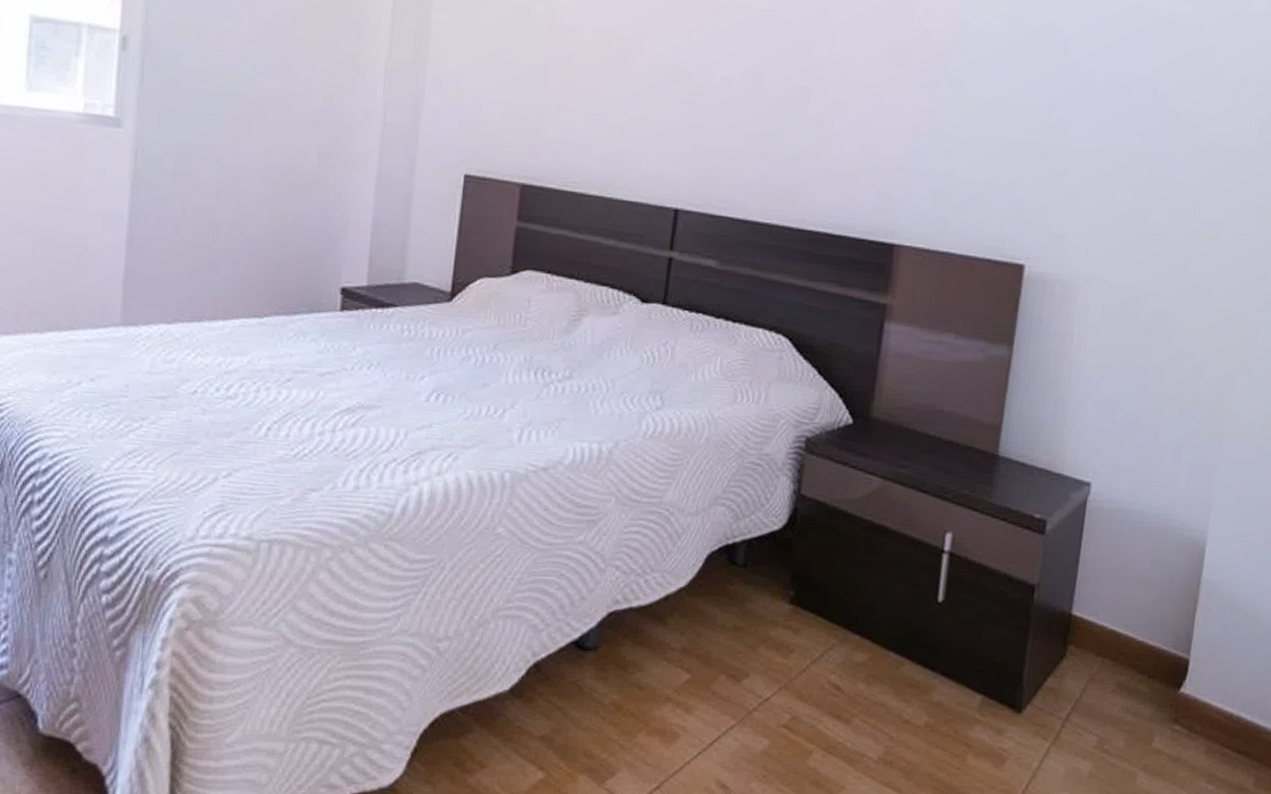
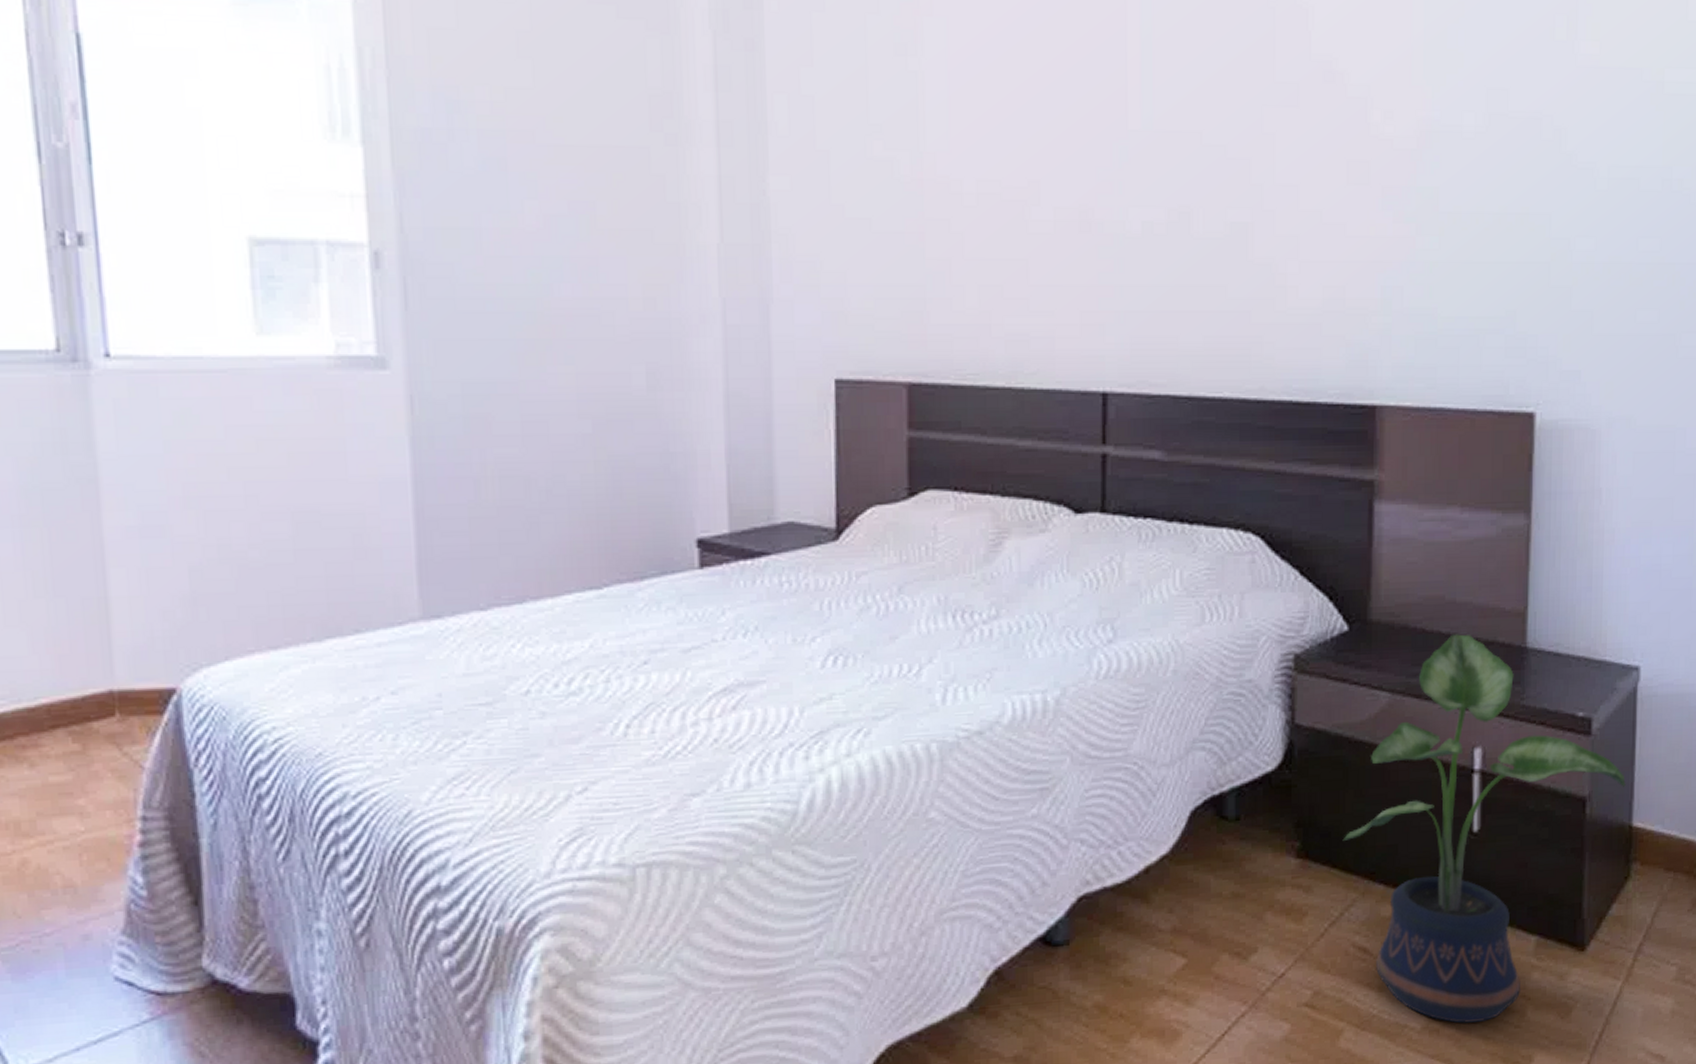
potted plant: none [829,437,1070,760] -> present [1342,634,1626,1024]

